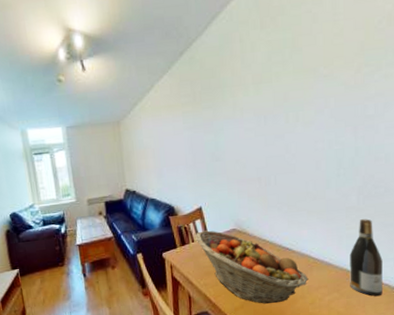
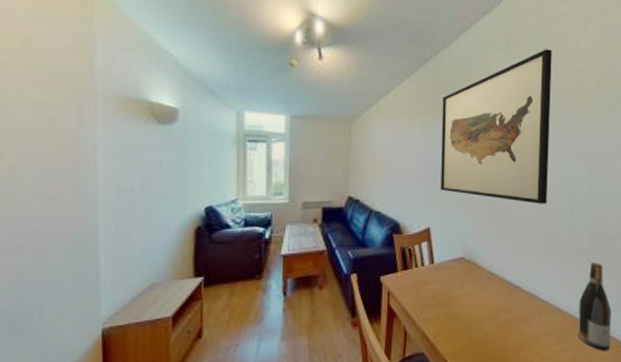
fruit basket: present [195,230,309,304] -> none [419,255,536,349]
wall art: none [201,17,312,173] -> present [440,49,552,204]

